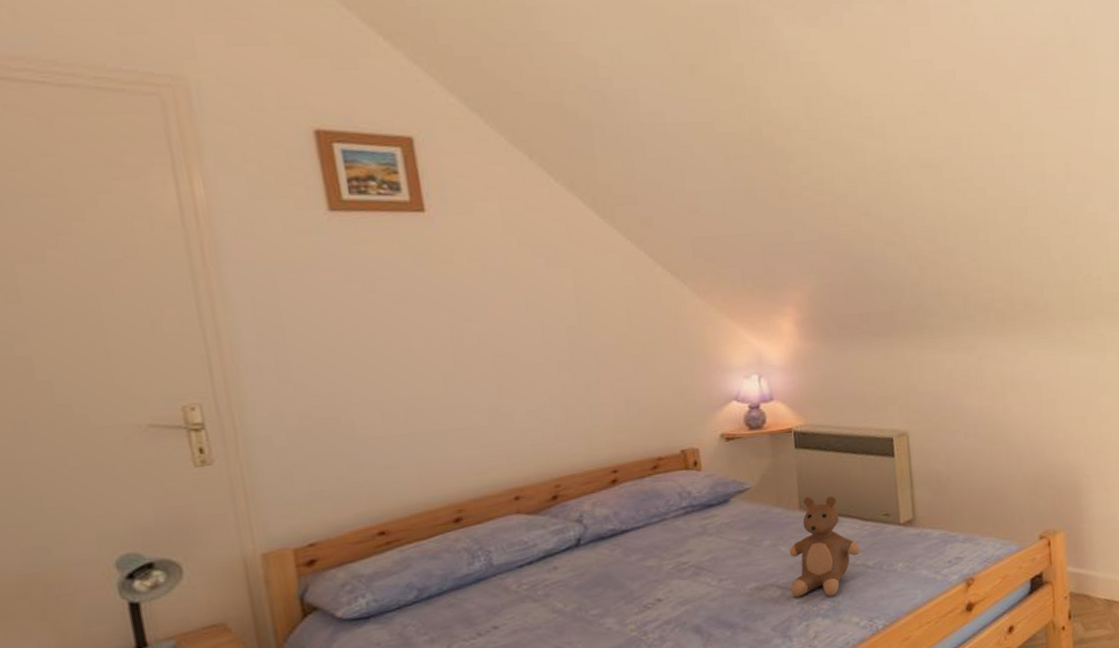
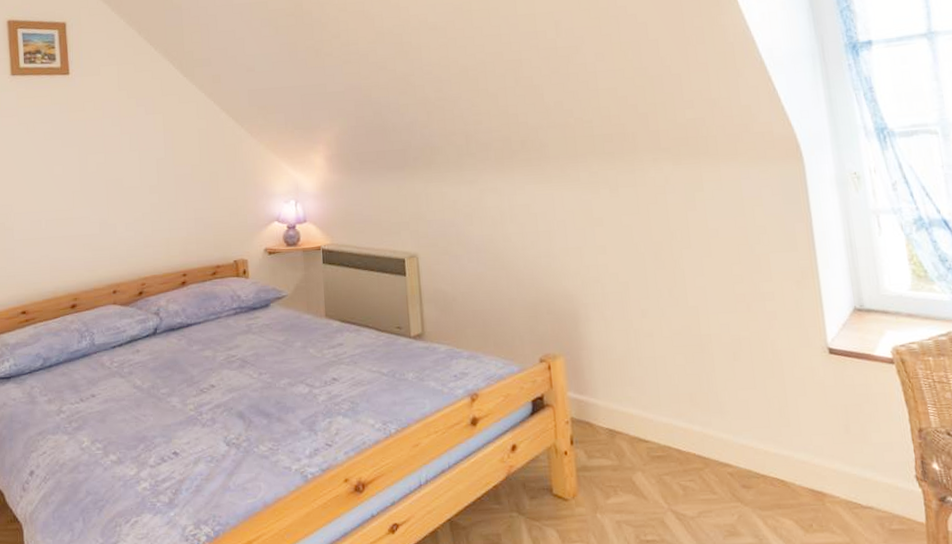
teddy bear: present [789,495,861,597] -> none [316,307,377,397]

